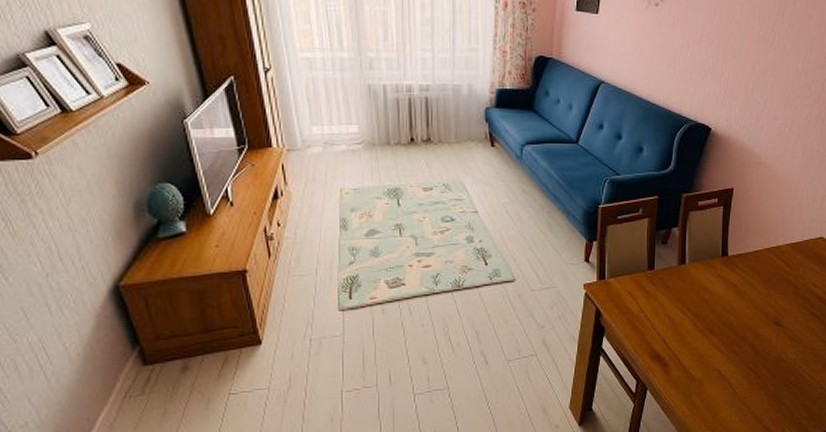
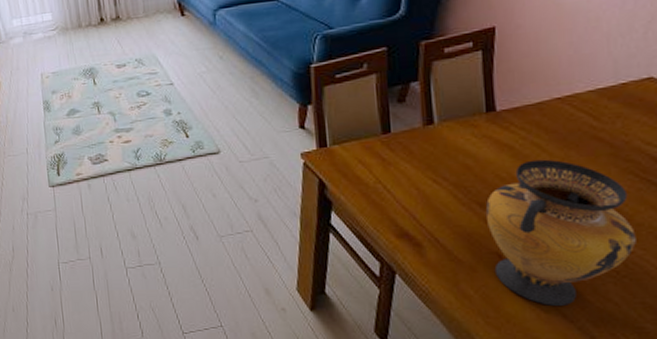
vase: none [713,295,803,410] -> present [485,159,636,306]

